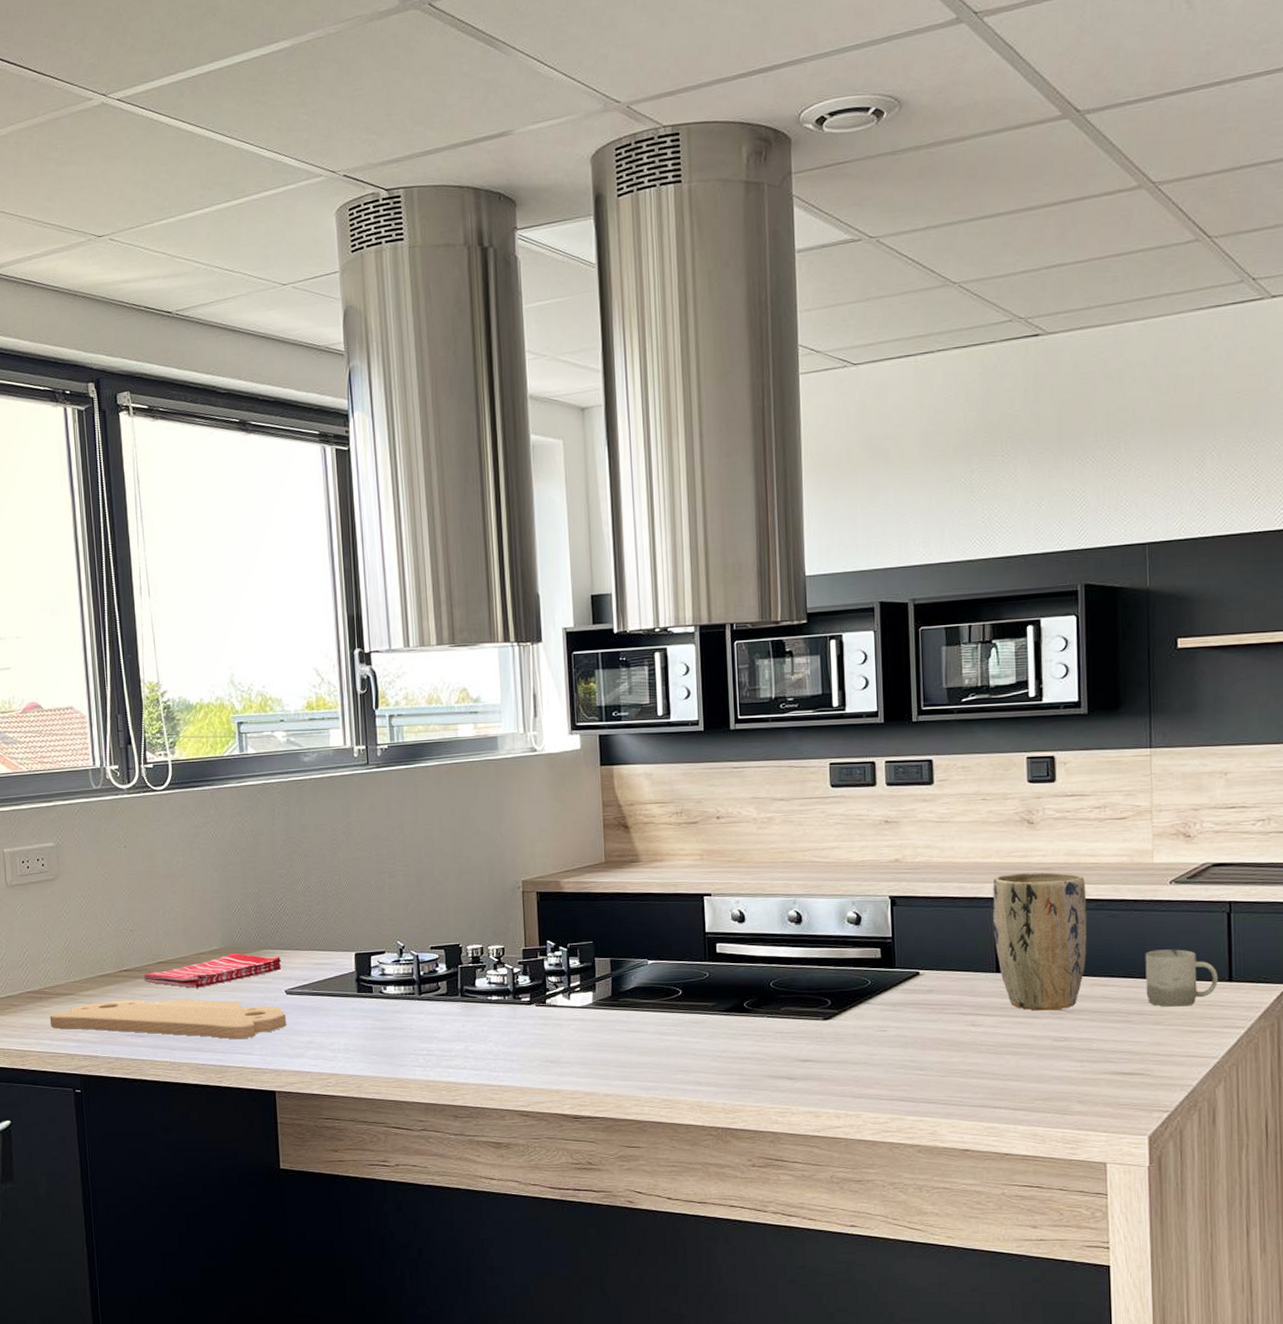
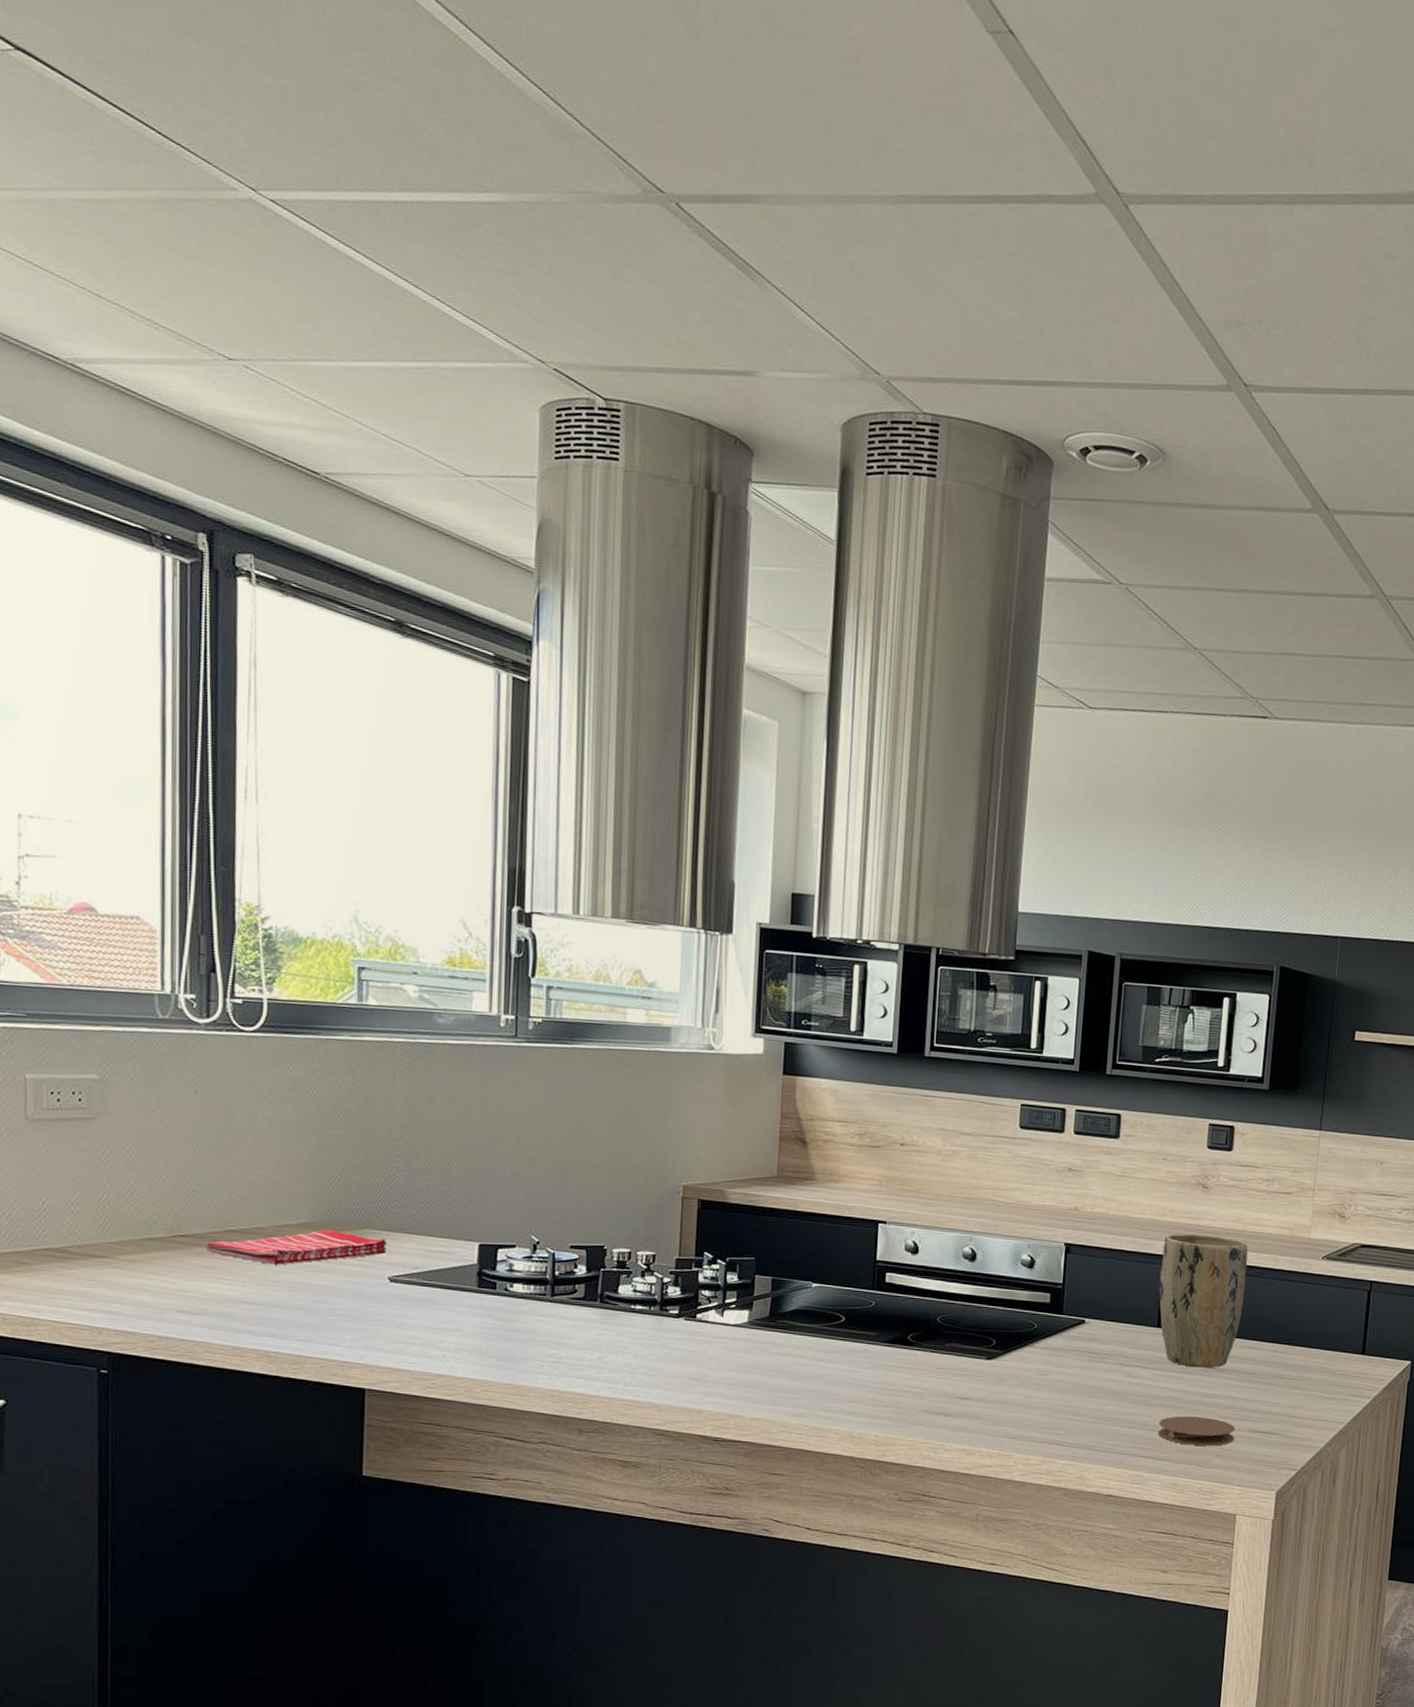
cutting board: present [49,999,287,1040] -> none [72,1269,387,1328]
coaster: none [1010,1062,1095,1092] -> present [1158,1416,1236,1446]
cup: present [1145,949,1219,1007] -> none [1289,1319,1354,1374]

